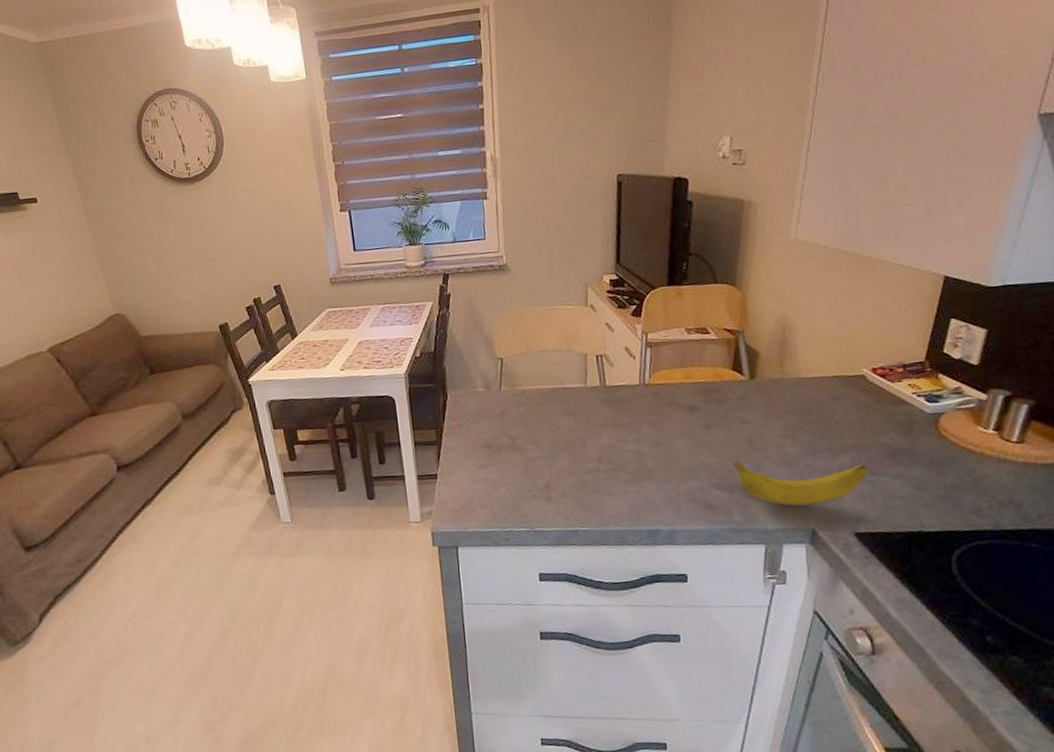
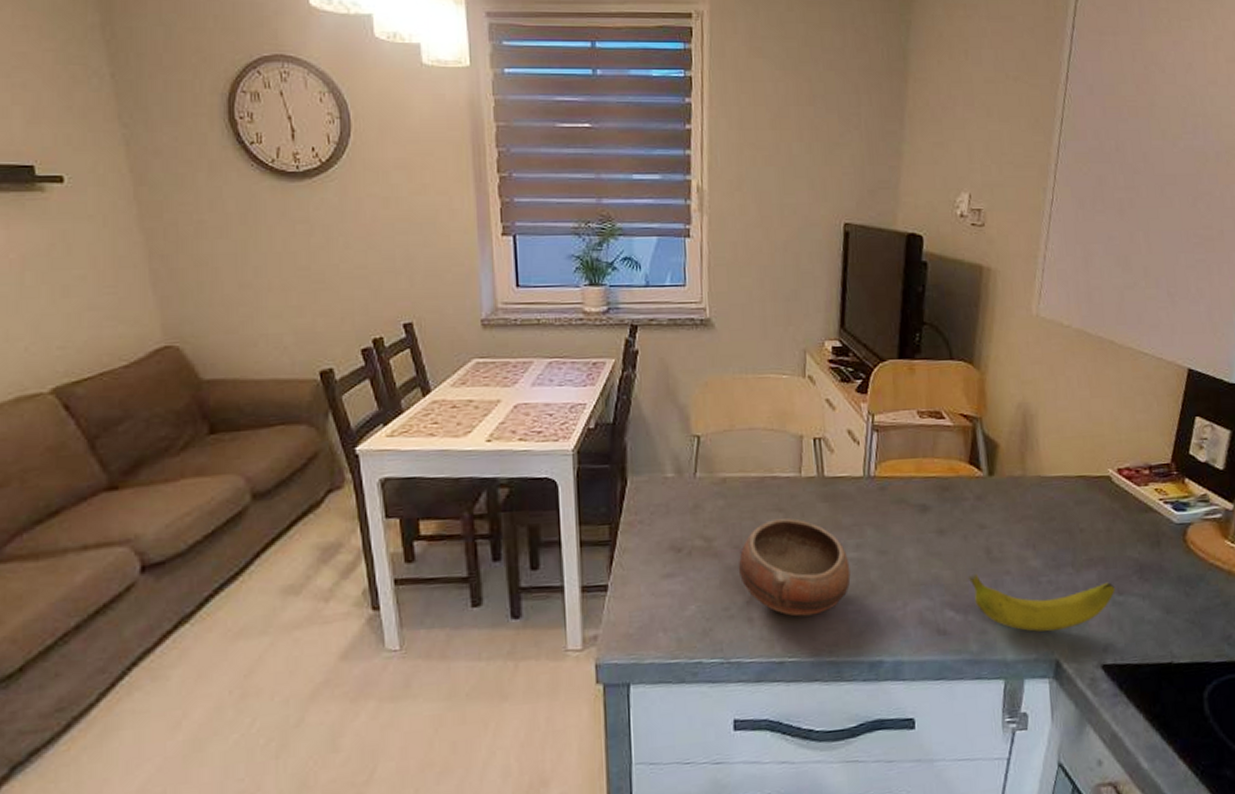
bowl: none [538,420,631,496] -> present [738,518,851,617]

